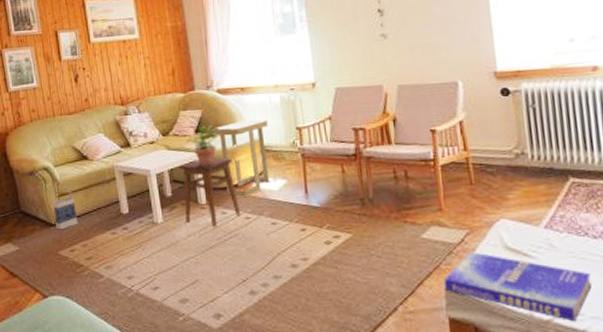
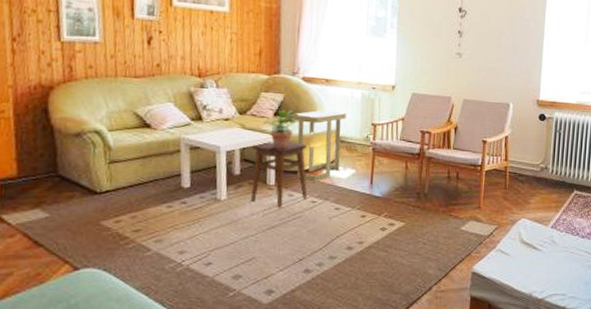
bag: present [52,180,78,230] -> none [100,145,130,199]
book: present [443,252,592,322] -> none [471,243,576,301]

